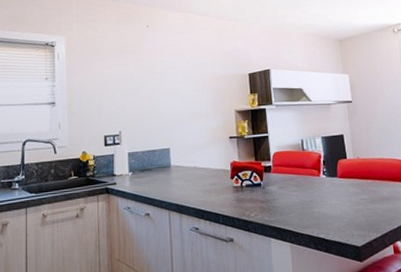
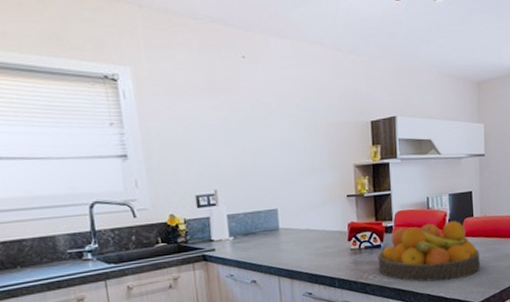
fruit bowl: none [258,162,359,222] -> present [378,221,481,282]

